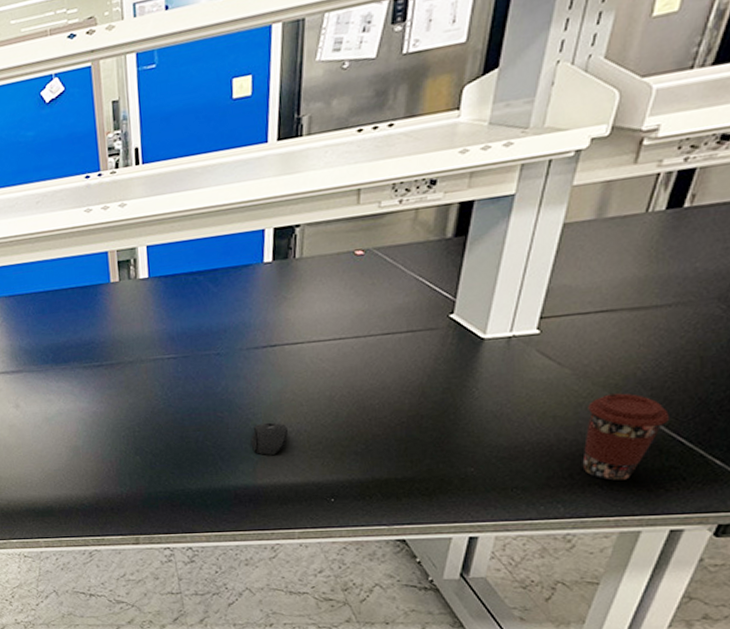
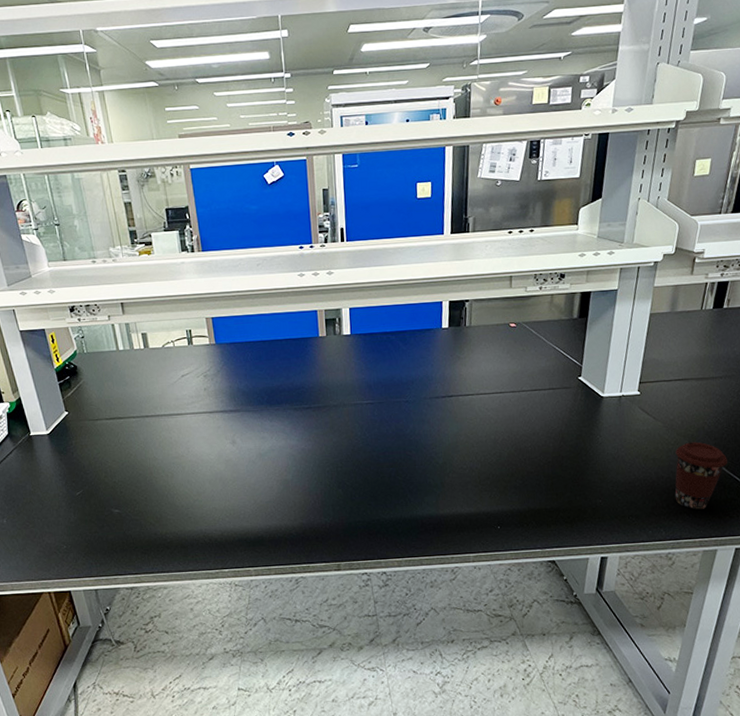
mouse: present [250,422,288,455] -> none [434,460,463,489]

